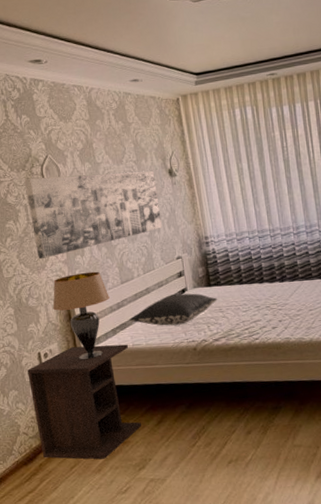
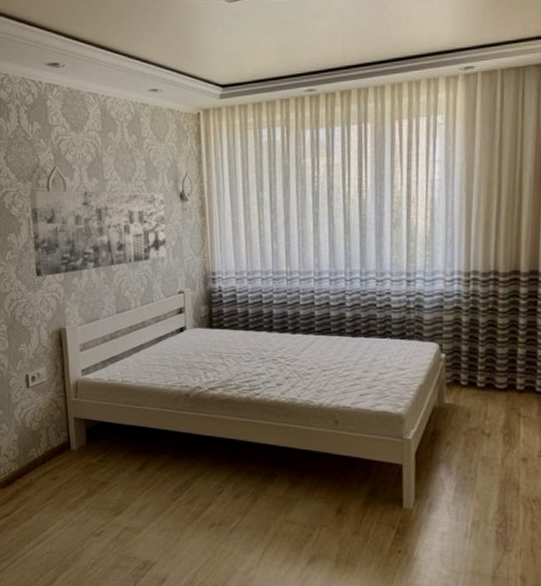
nightstand: present [28,344,141,459] -> none [14,374,122,496]
table lamp: present [52,271,110,360] -> none [45,296,103,390]
pillow: present [129,293,218,326] -> none [121,332,219,367]

